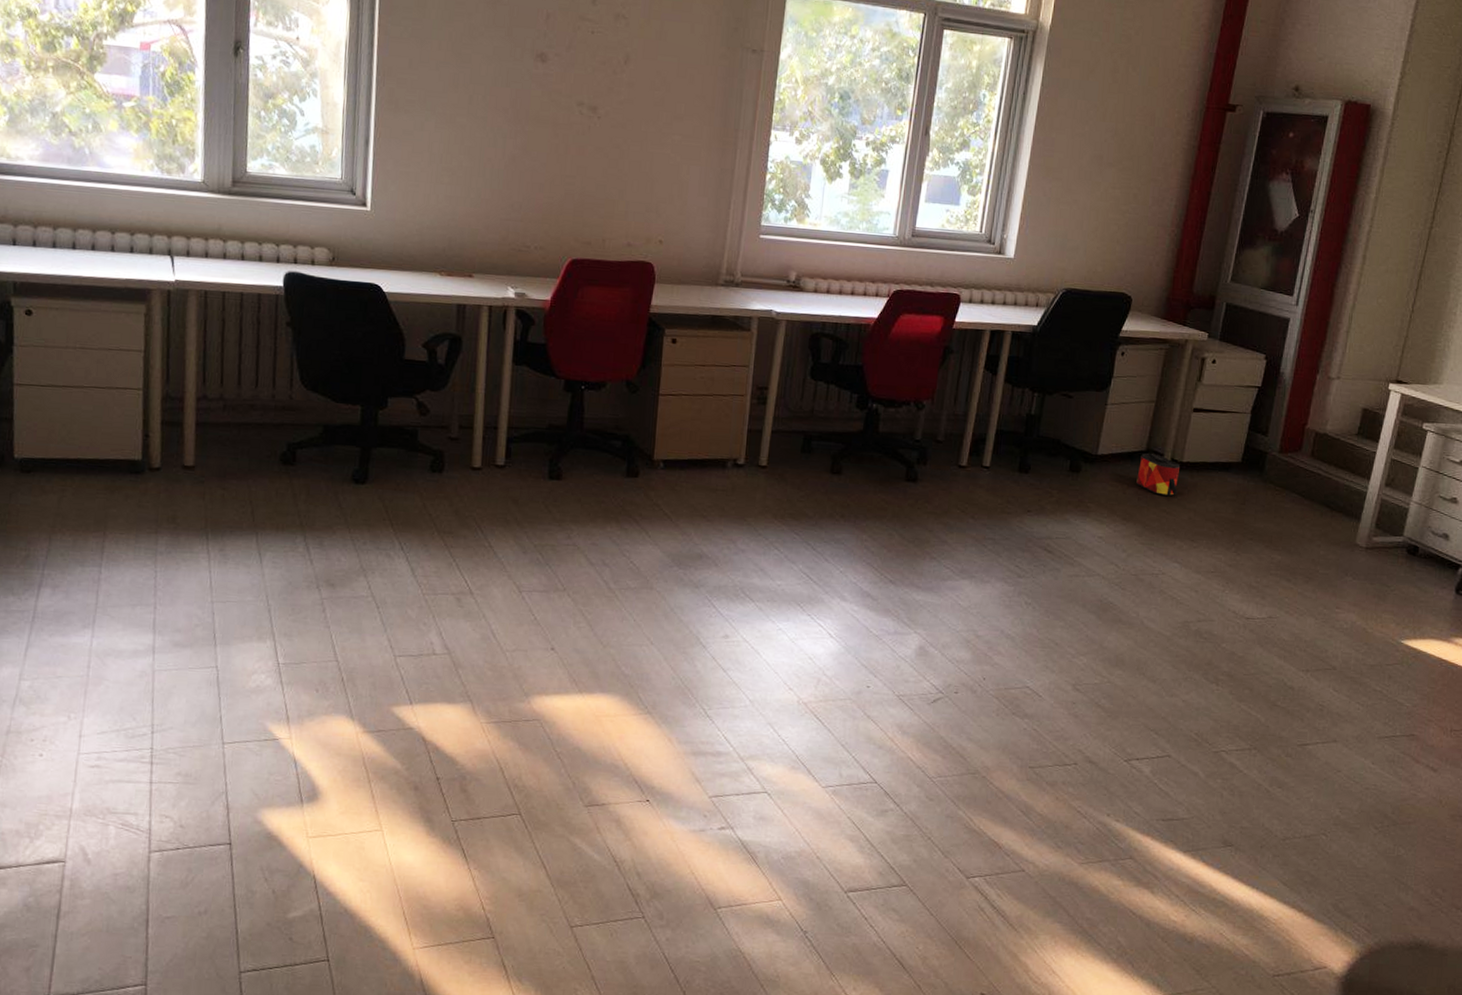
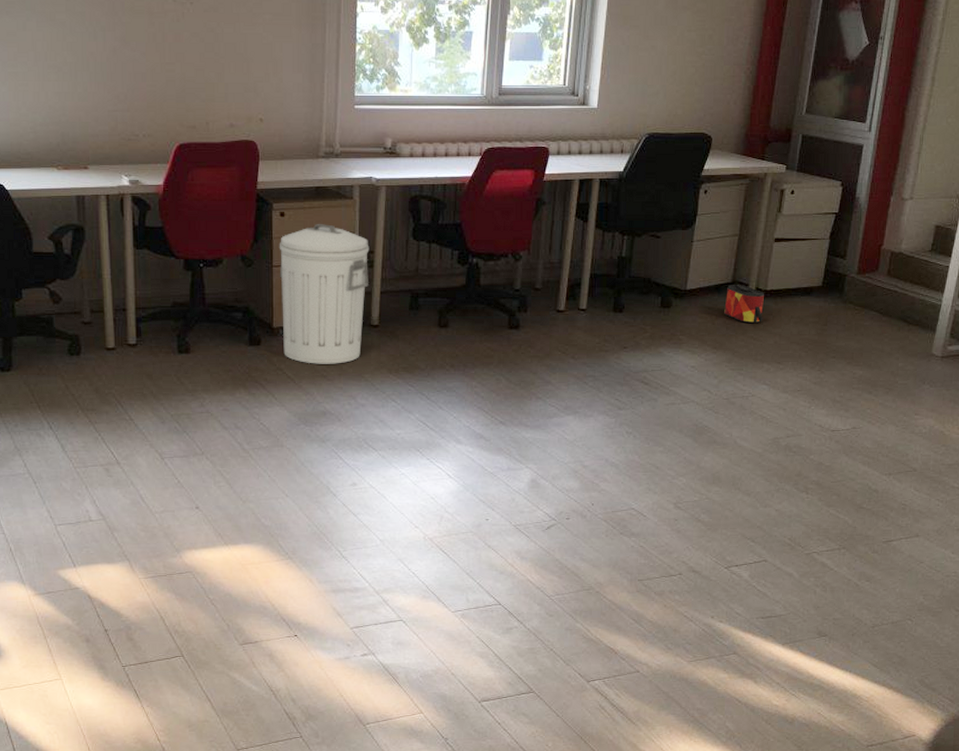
trash can: none [662,353,764,504] -> present [279,223,369,364]

